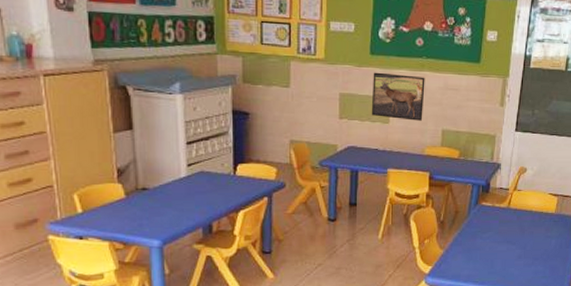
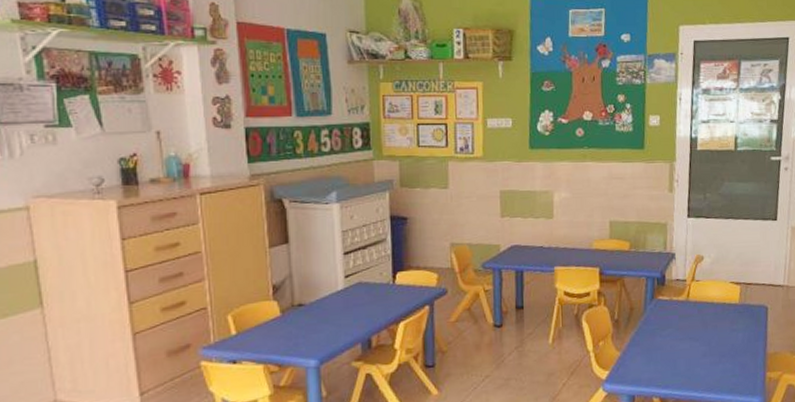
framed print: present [371,72,425,121] -> none [533,166,589,214]

